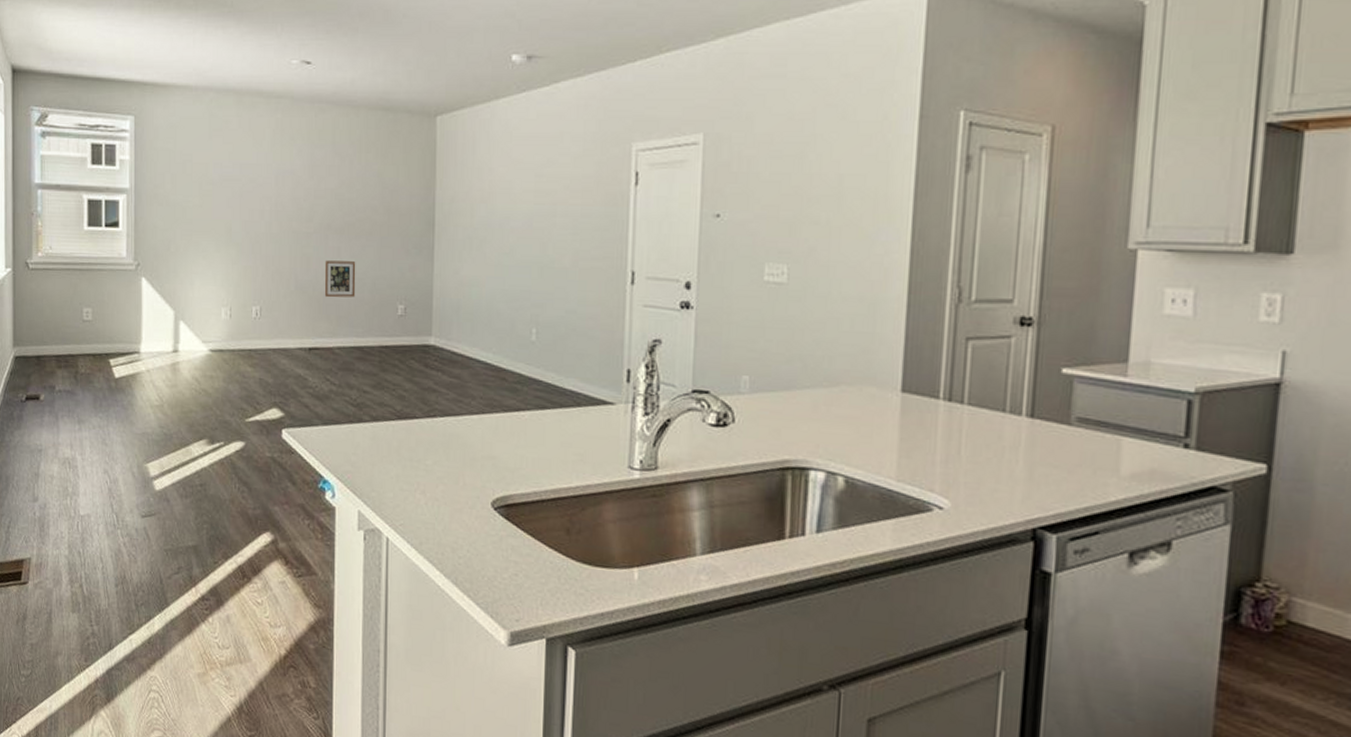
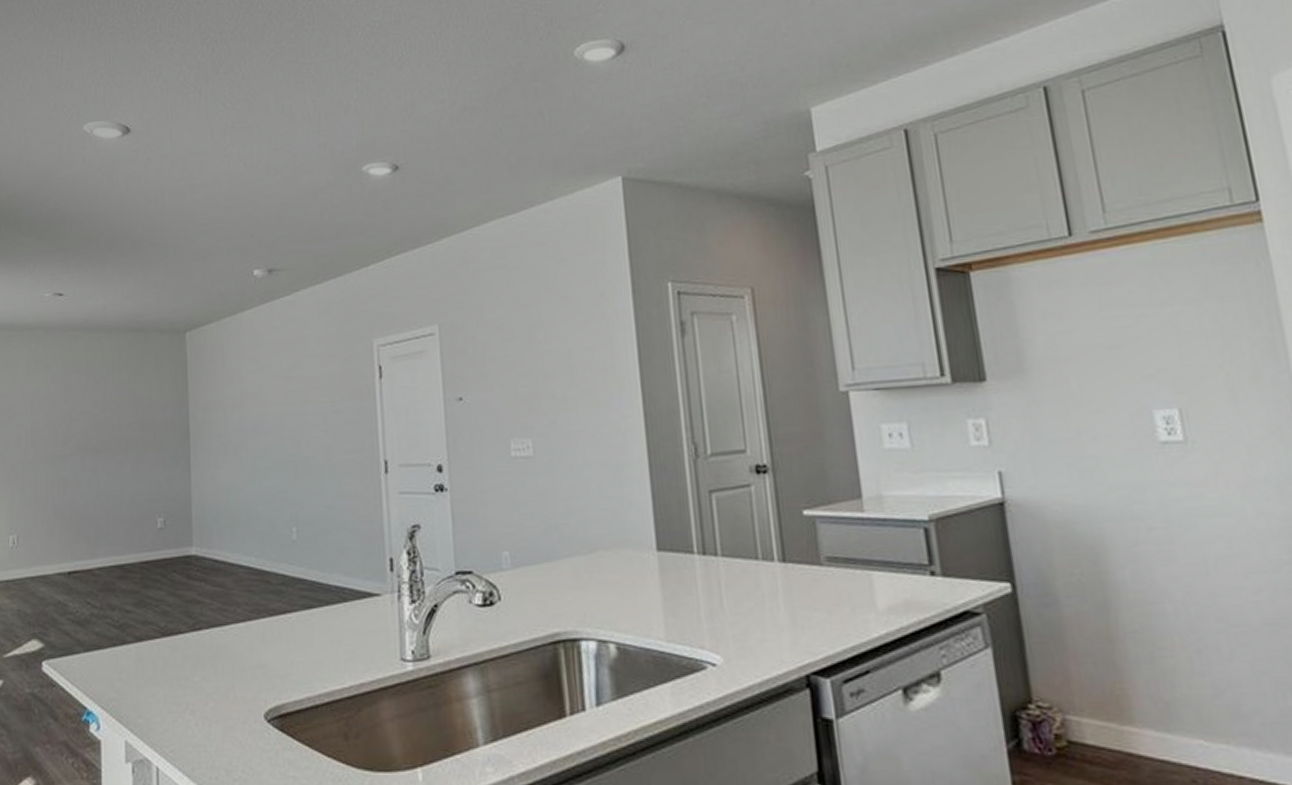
picture frame: present [324,260,356,298] -> none [82,479,114,519]

